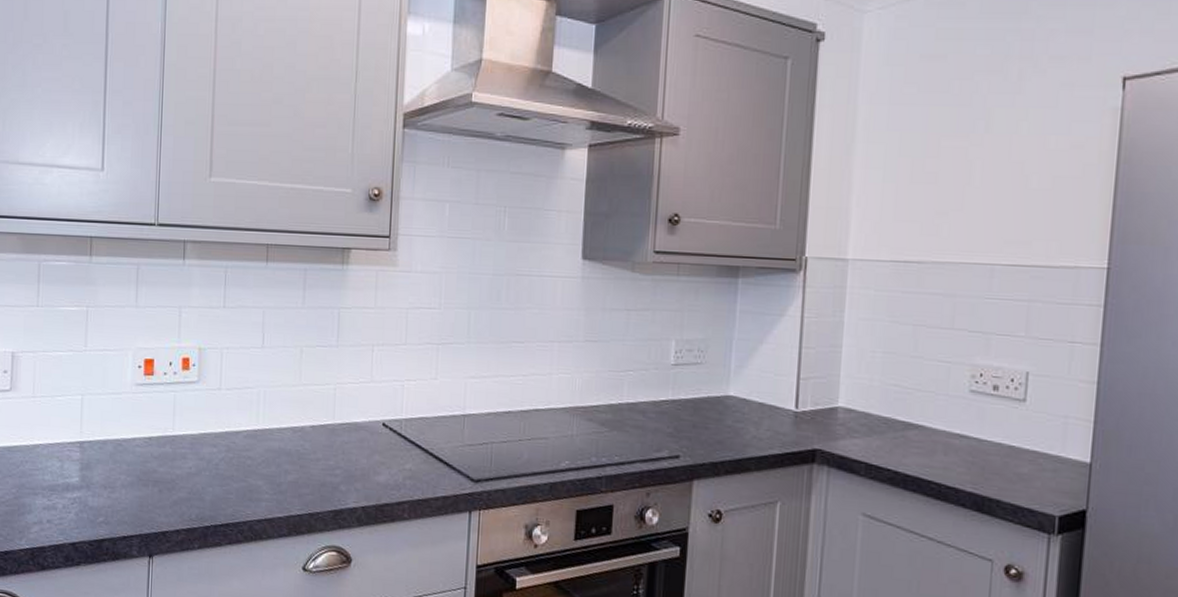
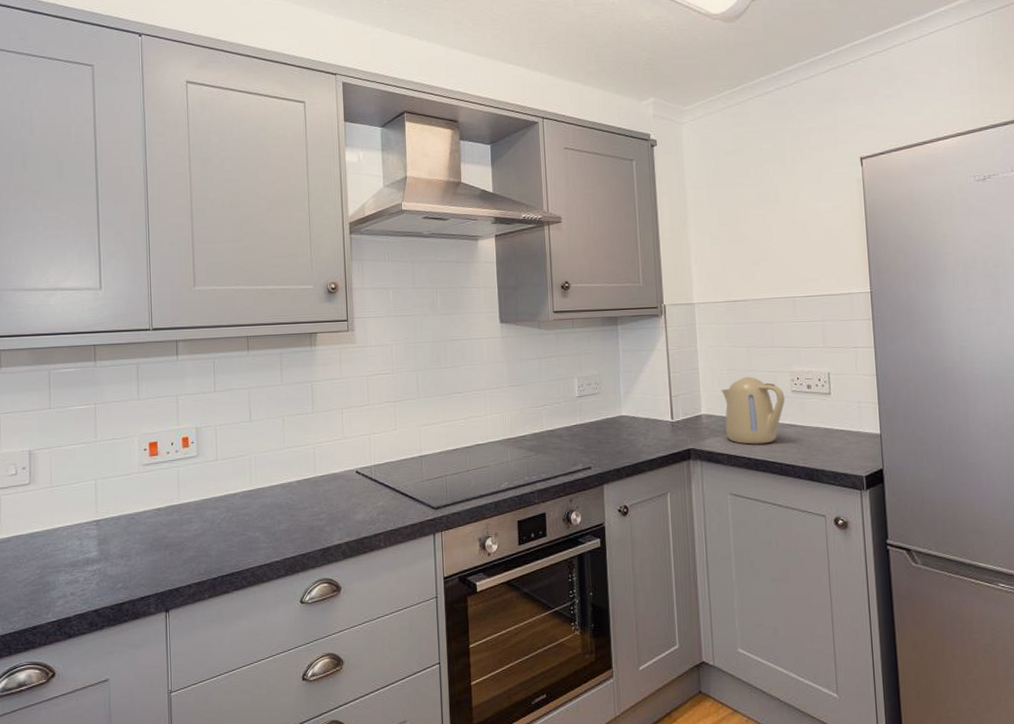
kettle: none [868,364,959,456] -> present [721,376,785,445]

